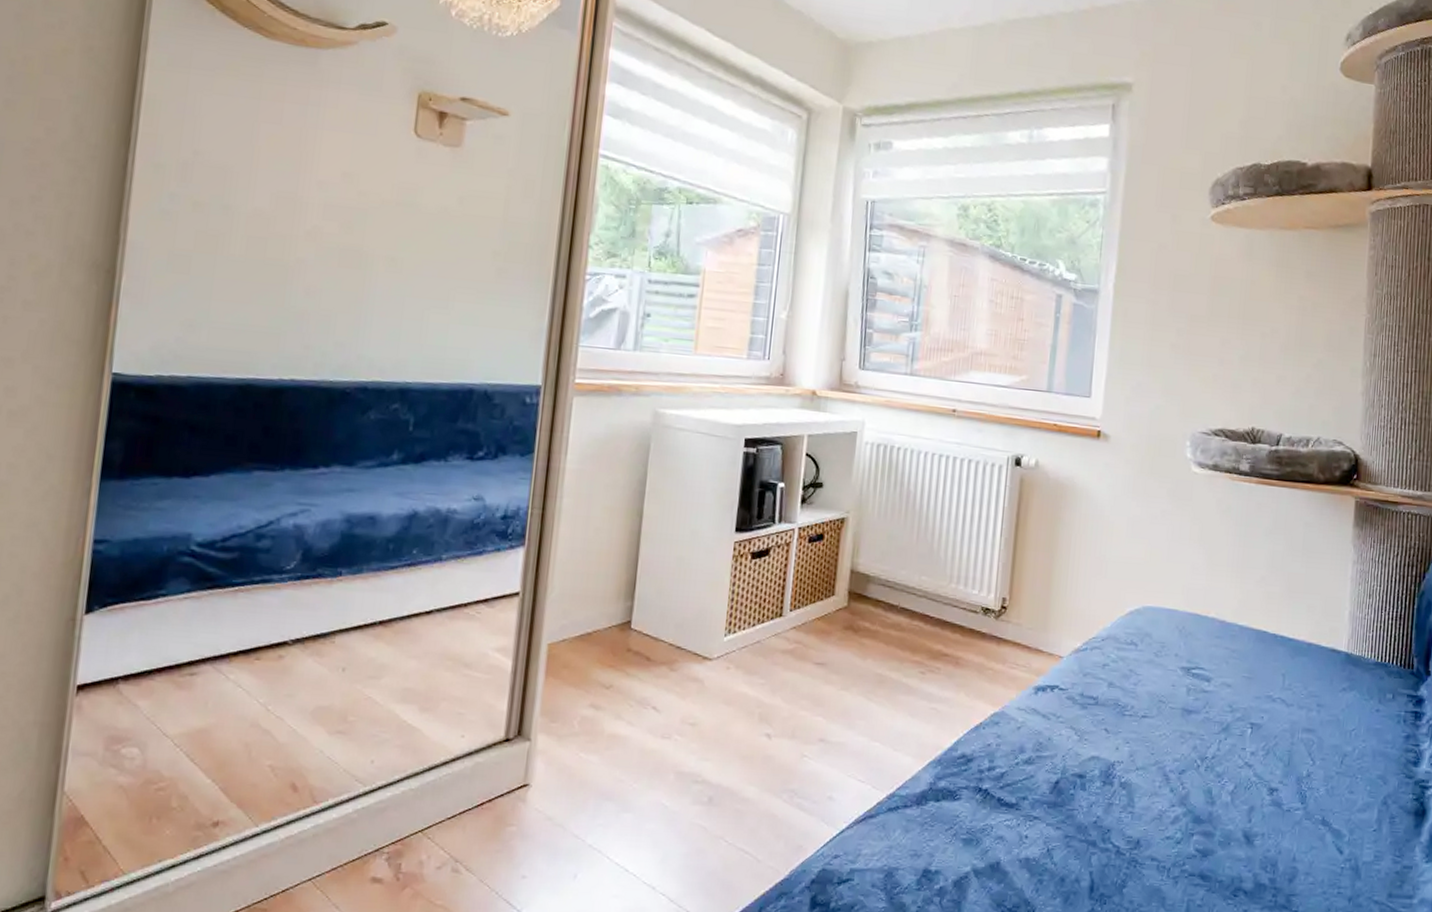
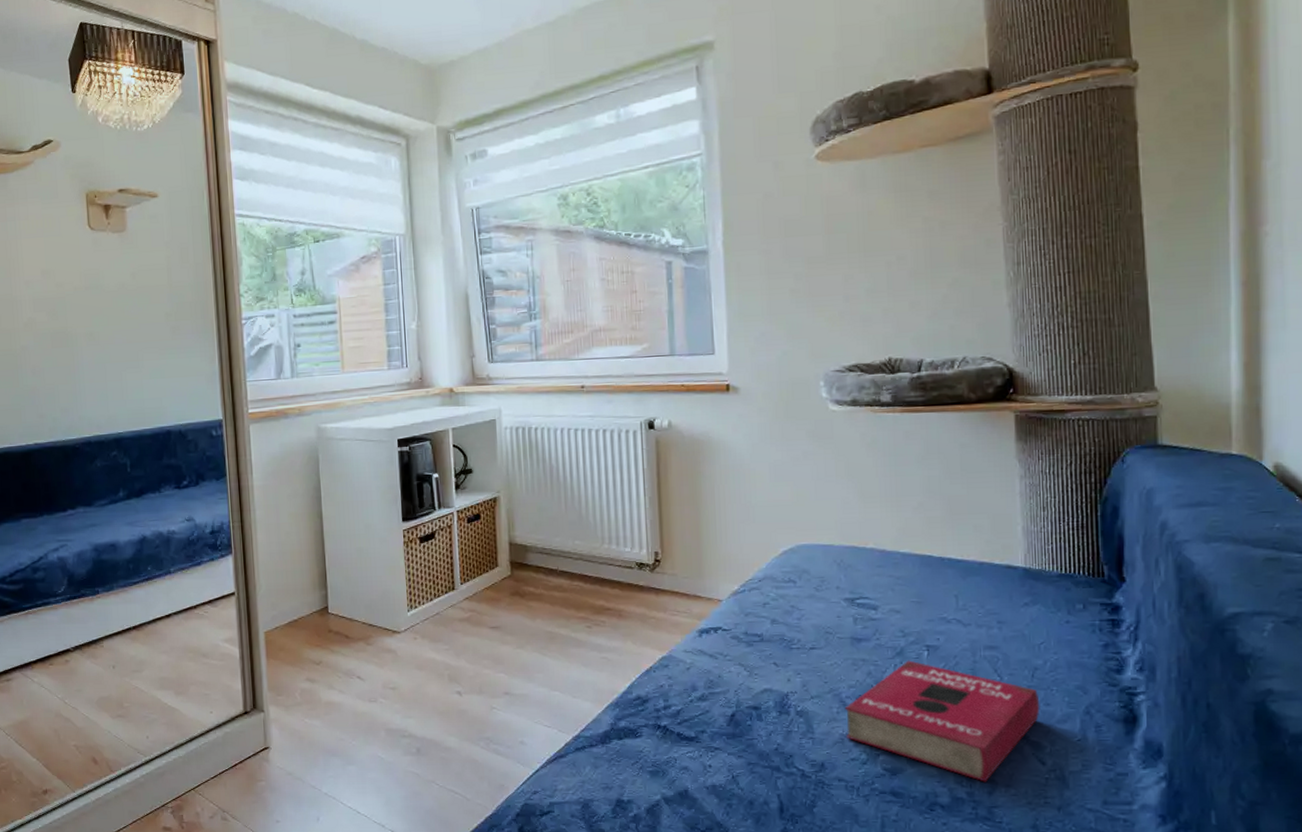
book: none [1164,737,1345,869] -> present [844,660,1040,782]

